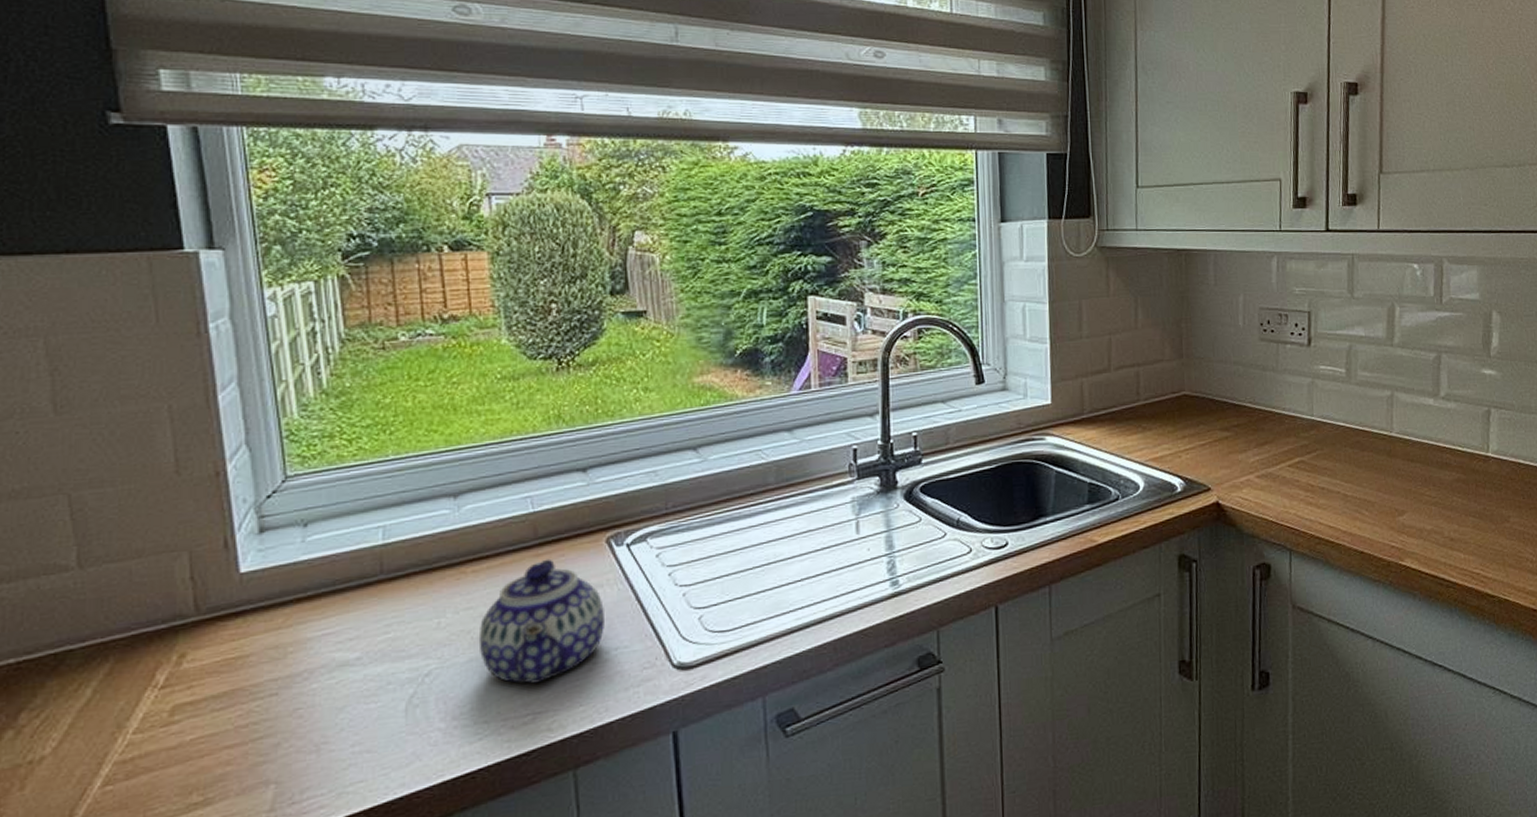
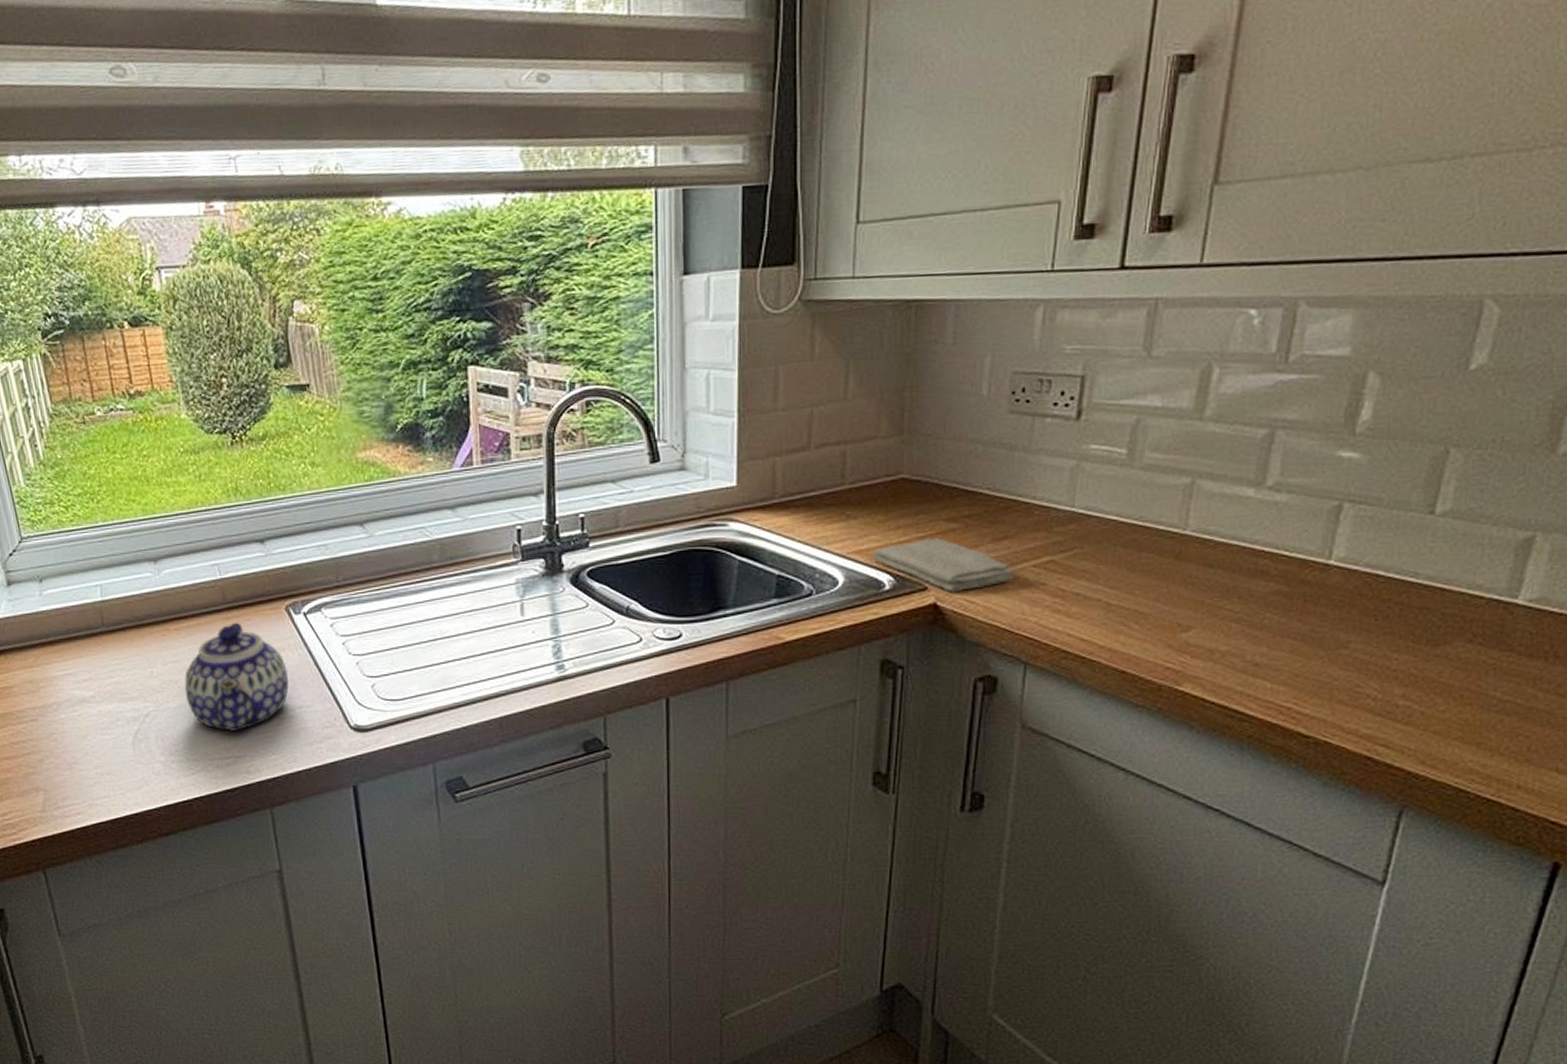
washcloth: none [1166,445,1276,492] -> present [874,538,1015,593]

